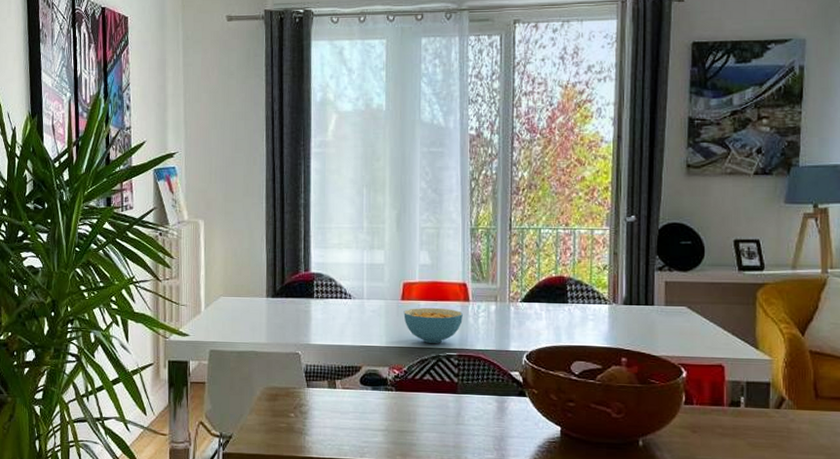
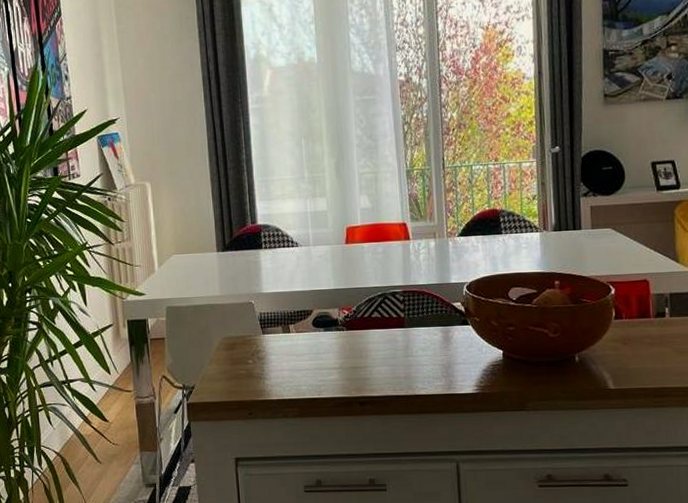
cereal bowl: present [403,307,463,343] -> none [349,248,405,282]

